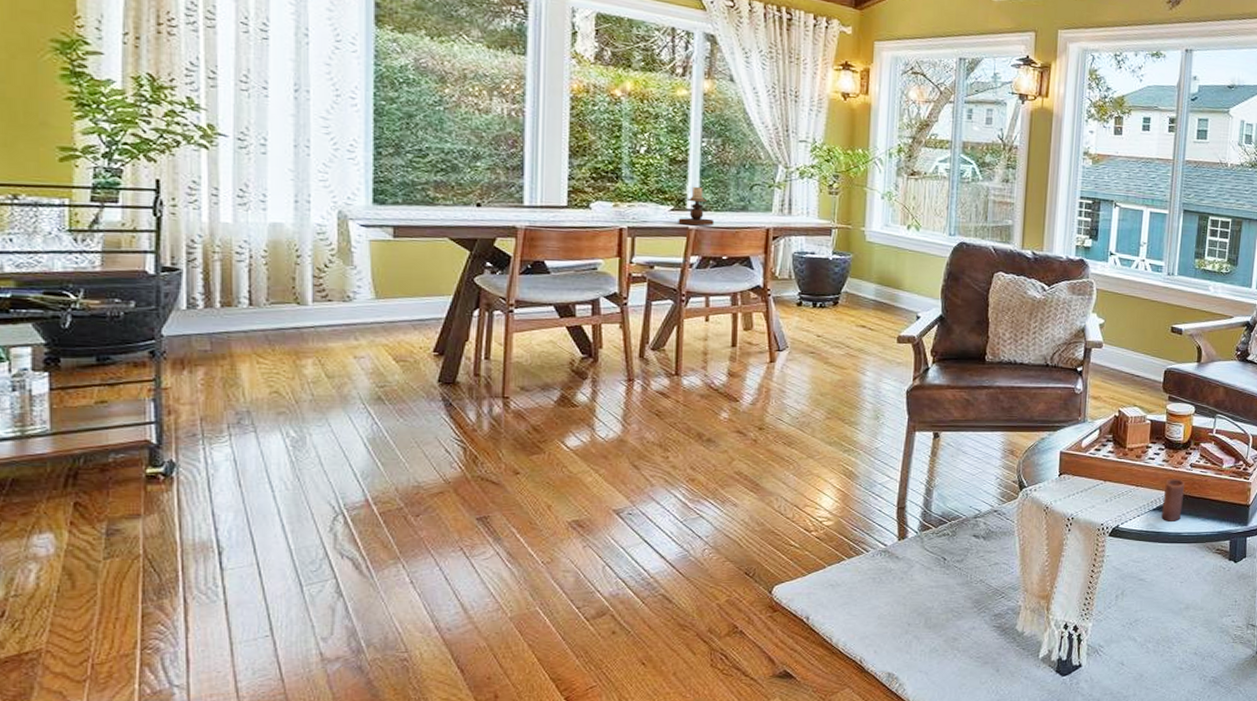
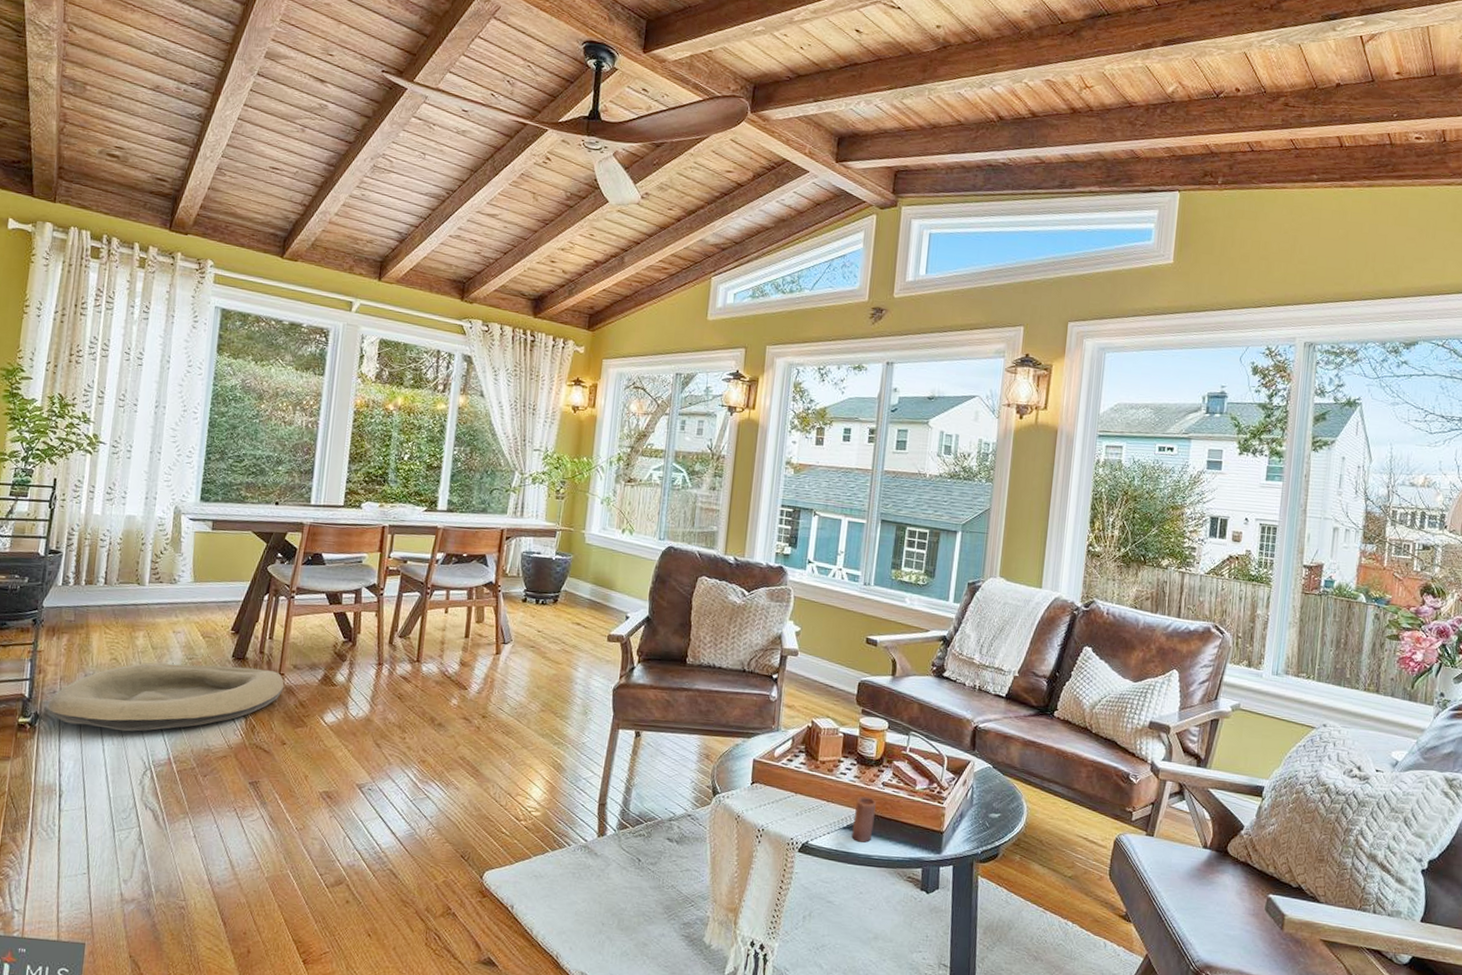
dog bed: none [187,392,511,474] -> present [48,662,285,732]
candlestick: present [678,186,715,226] -> none [429,489,459,526]

